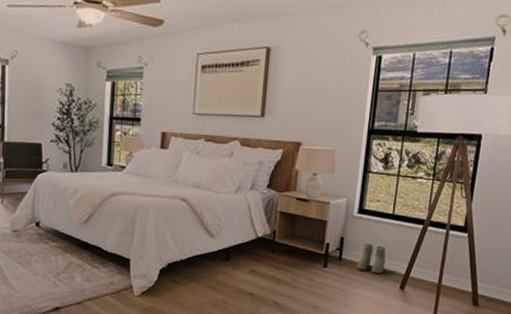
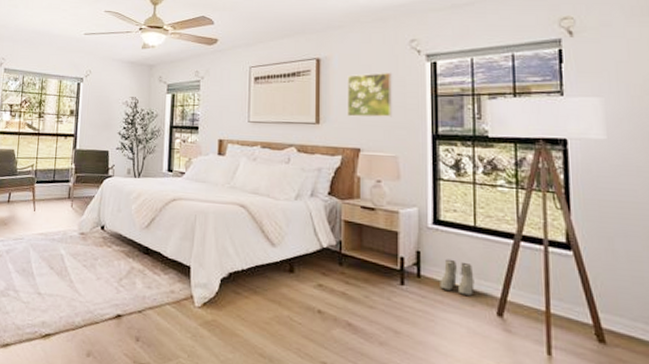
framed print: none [292,64,340,112] -> present [347,72,393,117]

